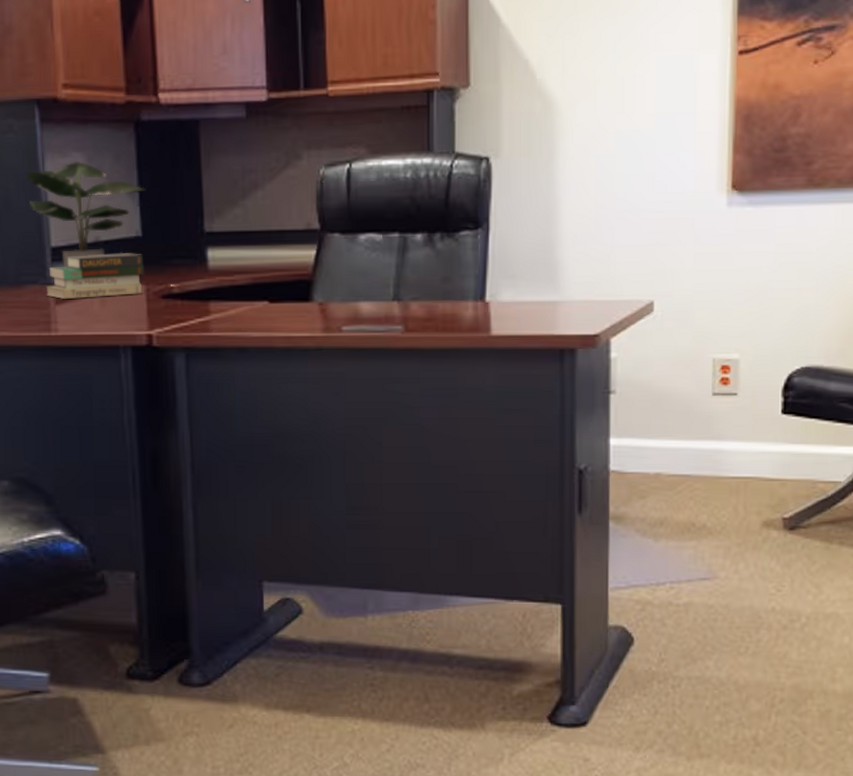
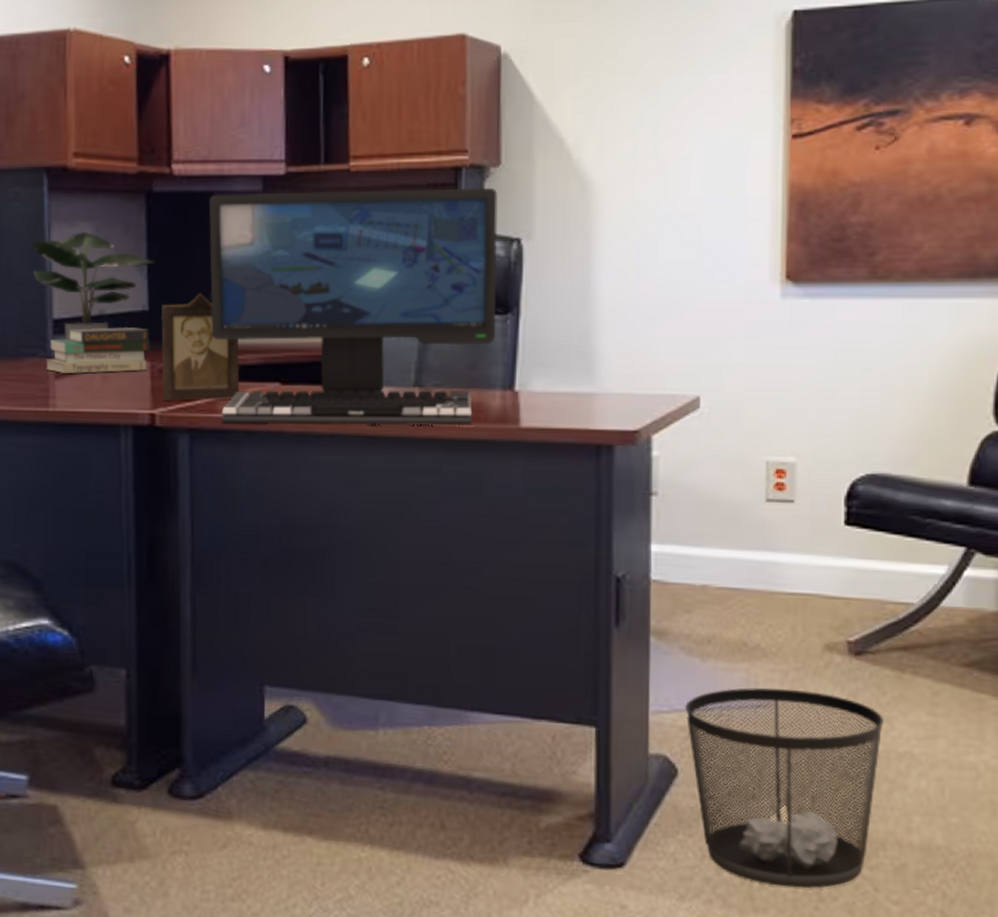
photo frame: none [153,218,231,321] -> present [160,293,240,401]
computer monitor: none [195,108,468,313] -> present [208,187,498,398]
computer keyboard: none [214,302,447,342] -> present [221,390,473,427]
waste bin: none [640,562,813,736] -> present [685,687,884,889]

